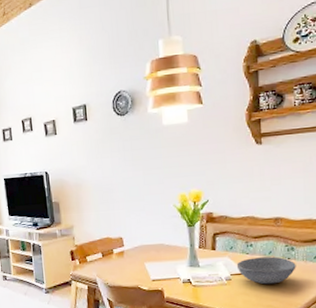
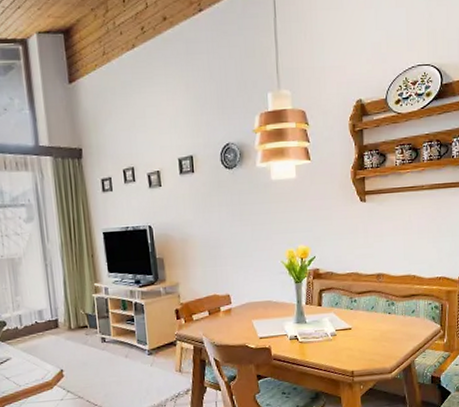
bowl: present [236,256,296,285] -> none [341,311,396,339]

